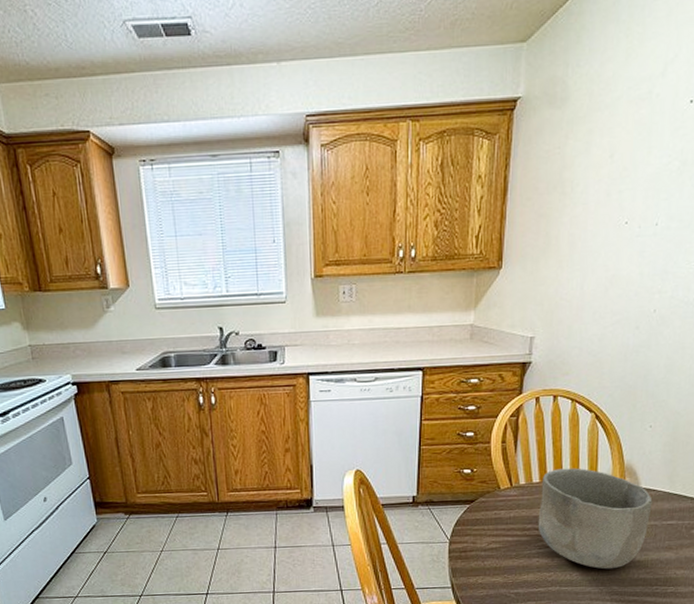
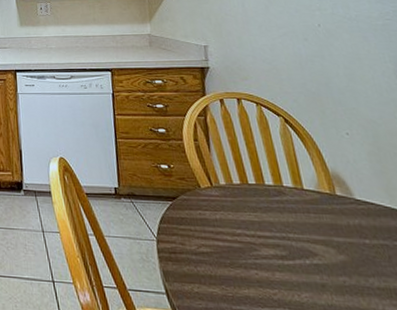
bowl: present [538,468,653,570] -> none [242,171,379,295]

